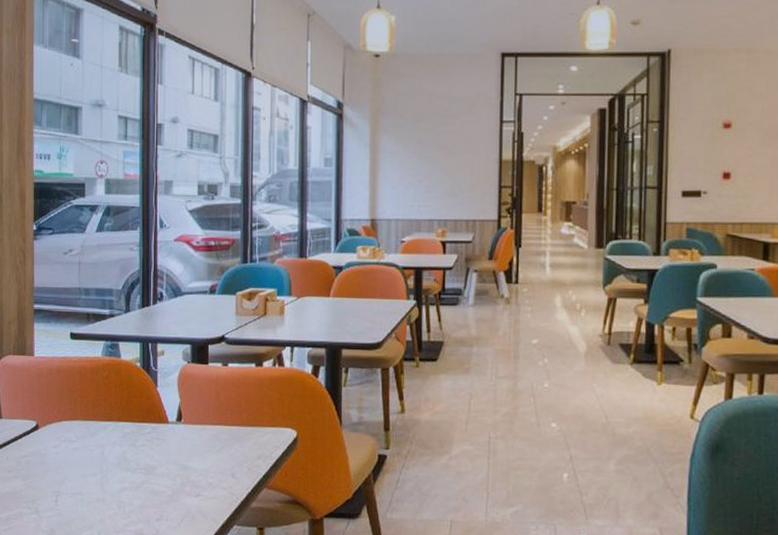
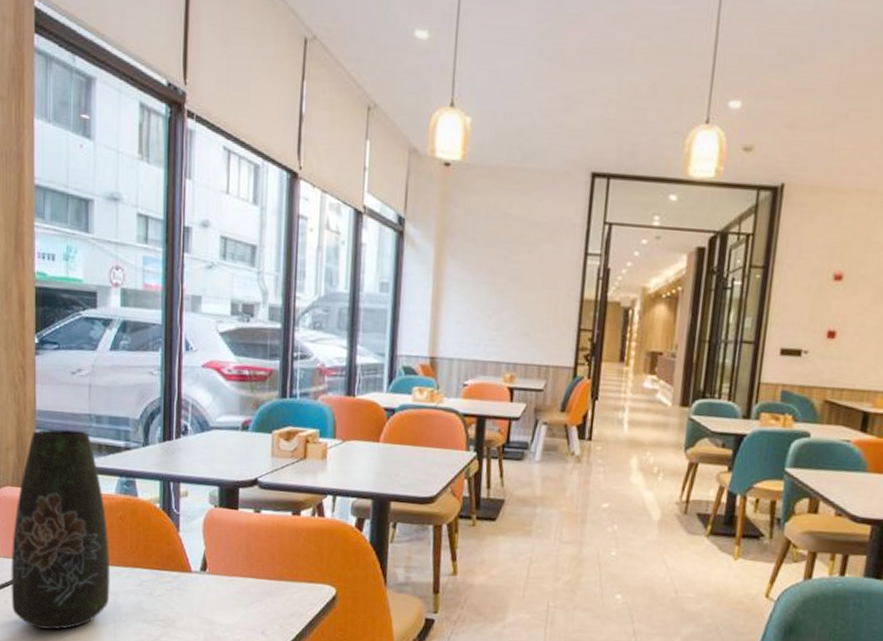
vase: none [12,303,98,482] -> present [11,429,111,630]

